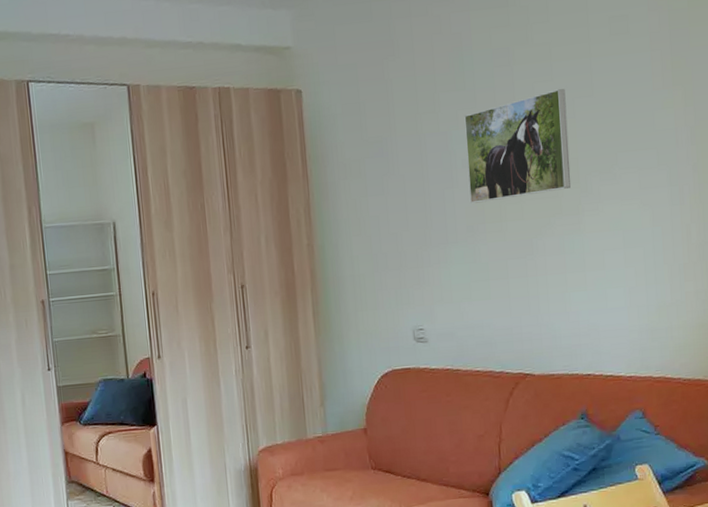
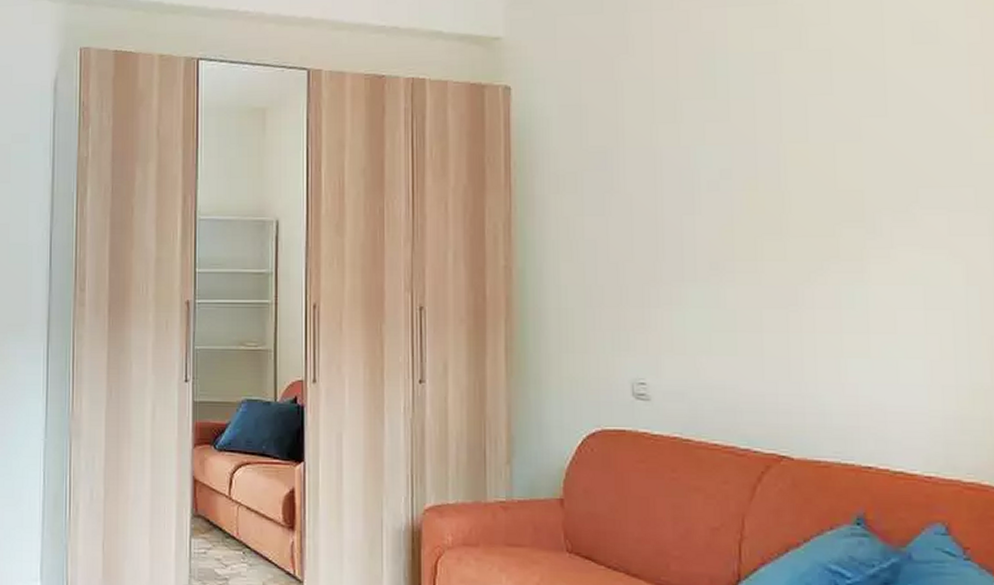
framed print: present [464,89,571,204] -> none [713,105,853,235]

